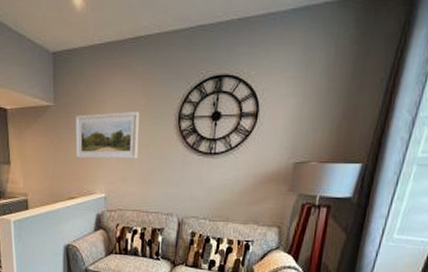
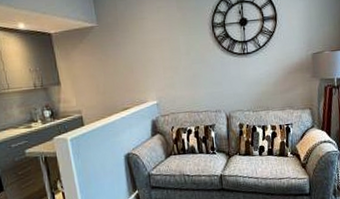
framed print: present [75,112,139,159] -> none [119,24,182,72]

